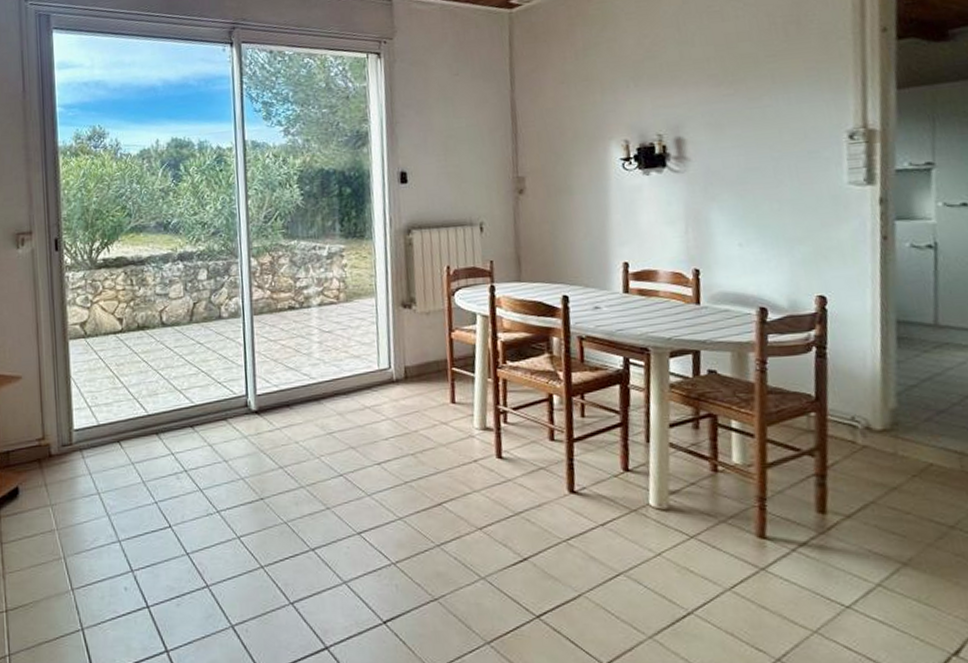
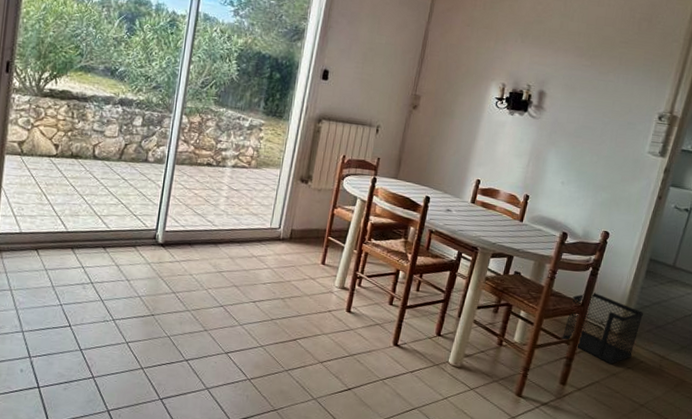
wastebasket: none [800,379,914,475] -> present [561,292,643,365]

